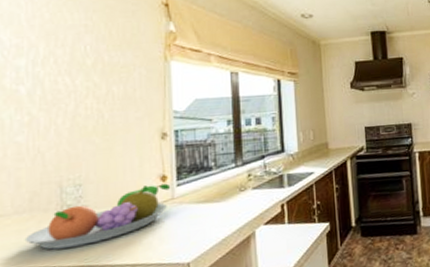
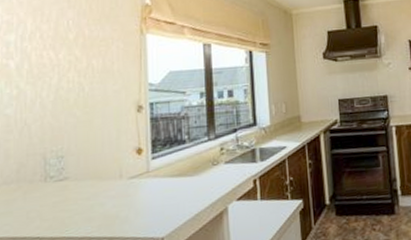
fruit bowl: present [24,183,171,250] -> none [12,156,146,220]

